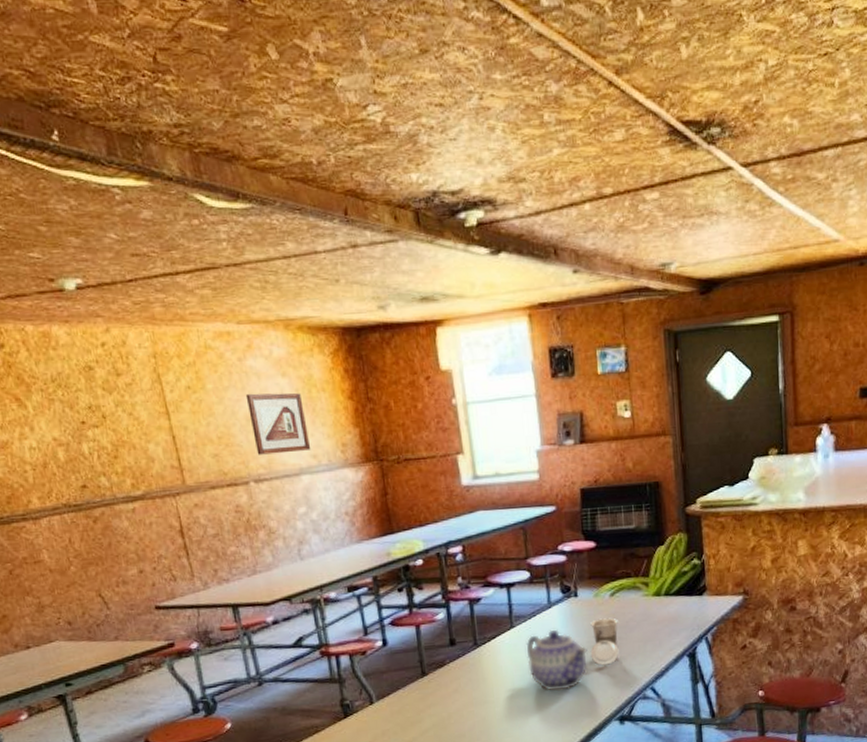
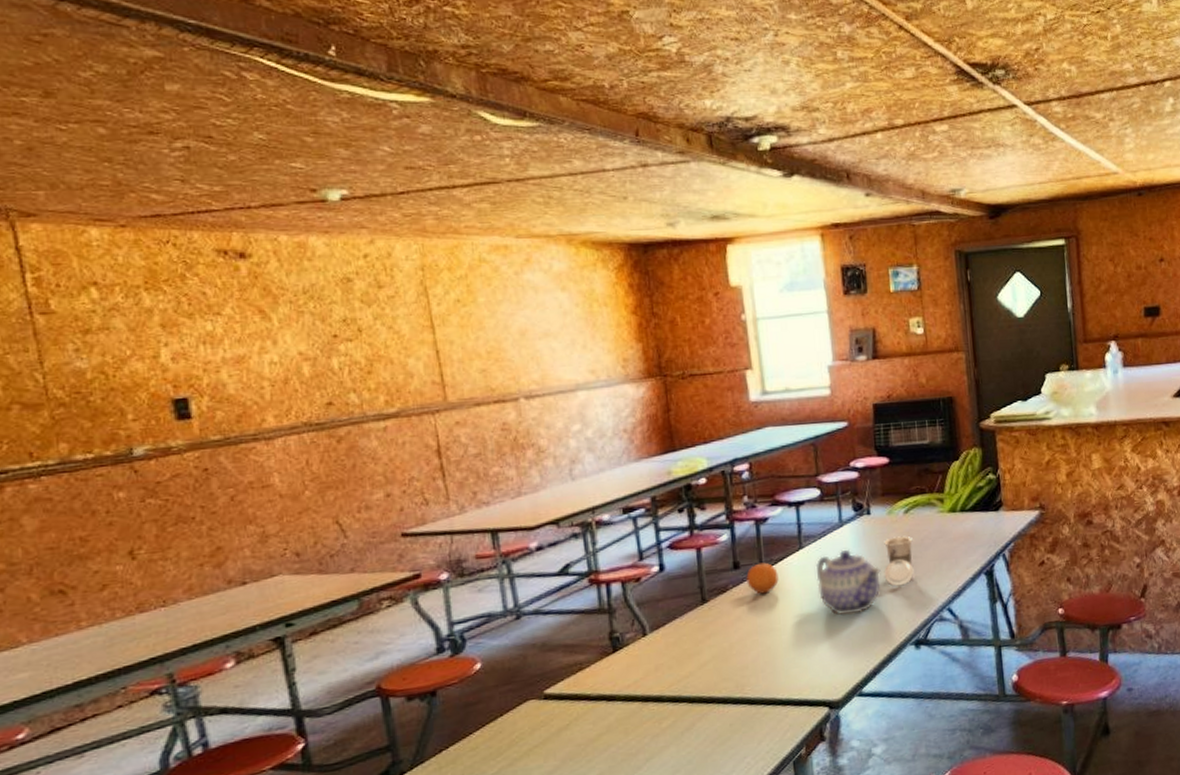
picture frame: present [245,392,311,455] -> none [520,307,590,370]
fruit: none [462,640,492,669] -> present [746,562,779,594]

